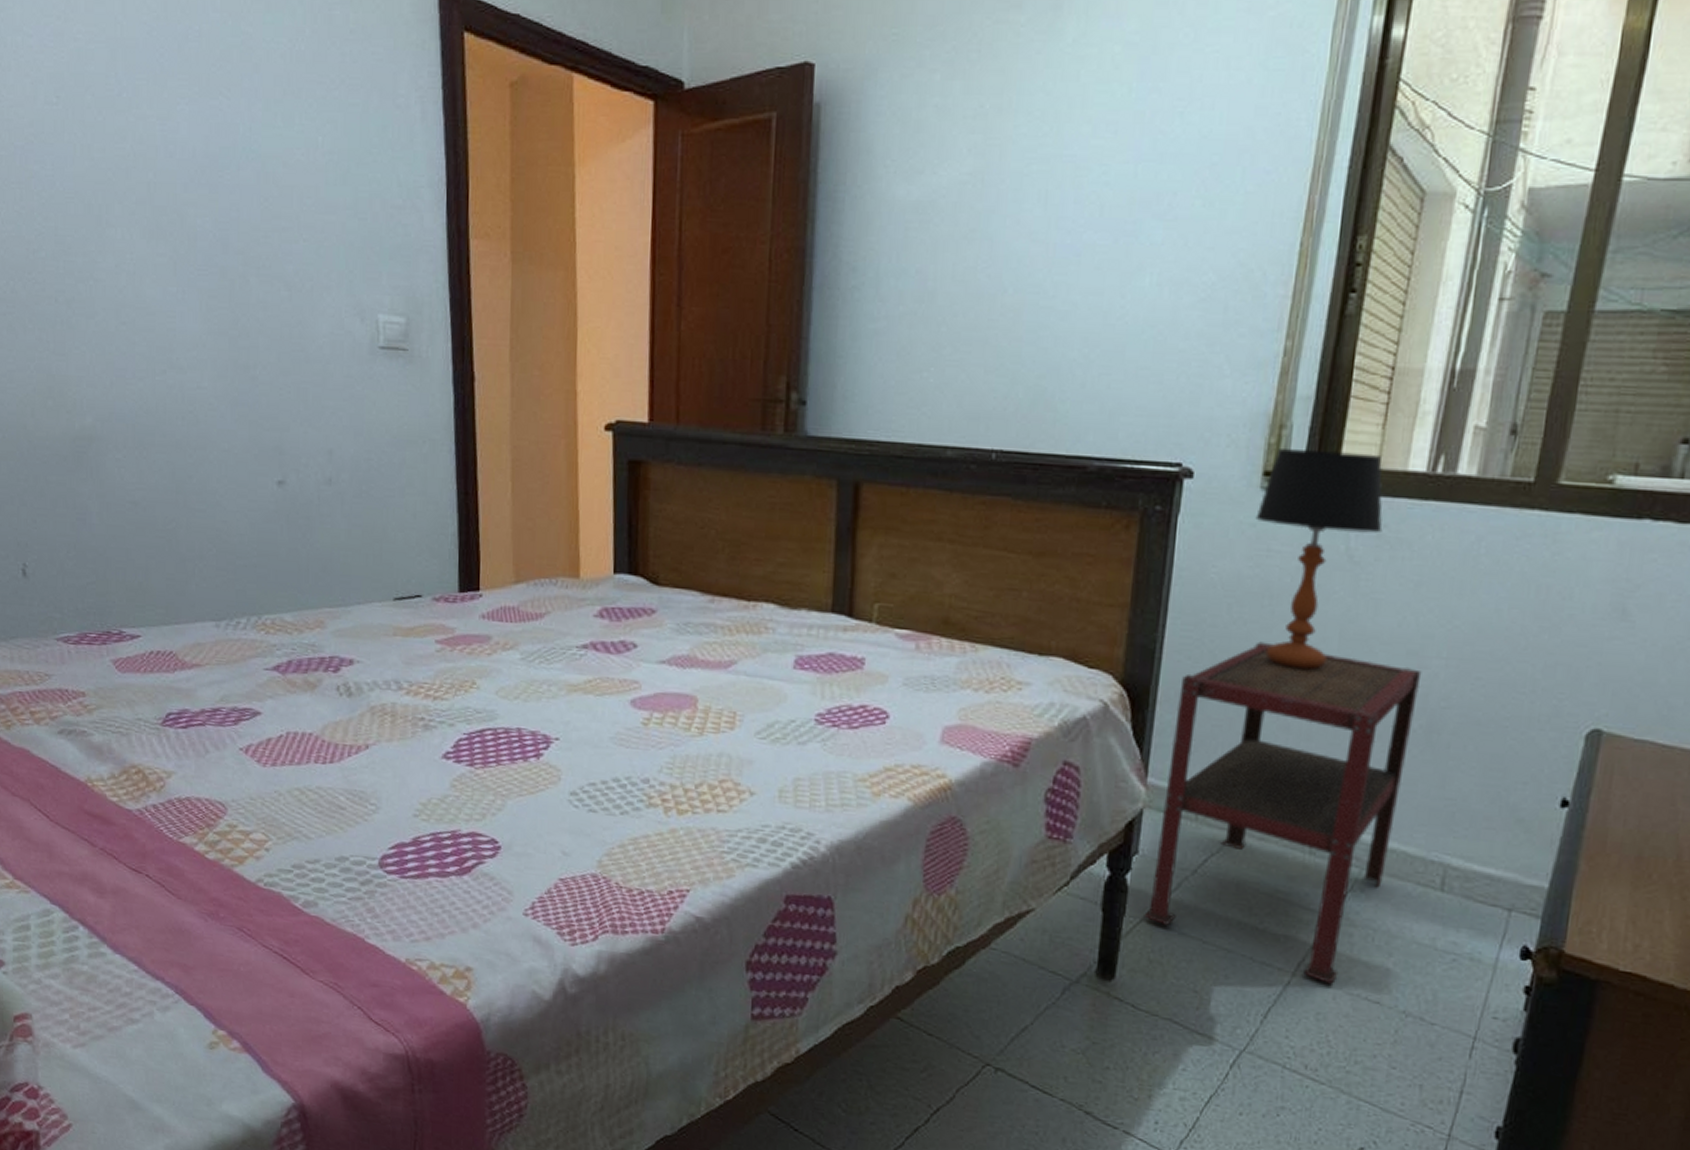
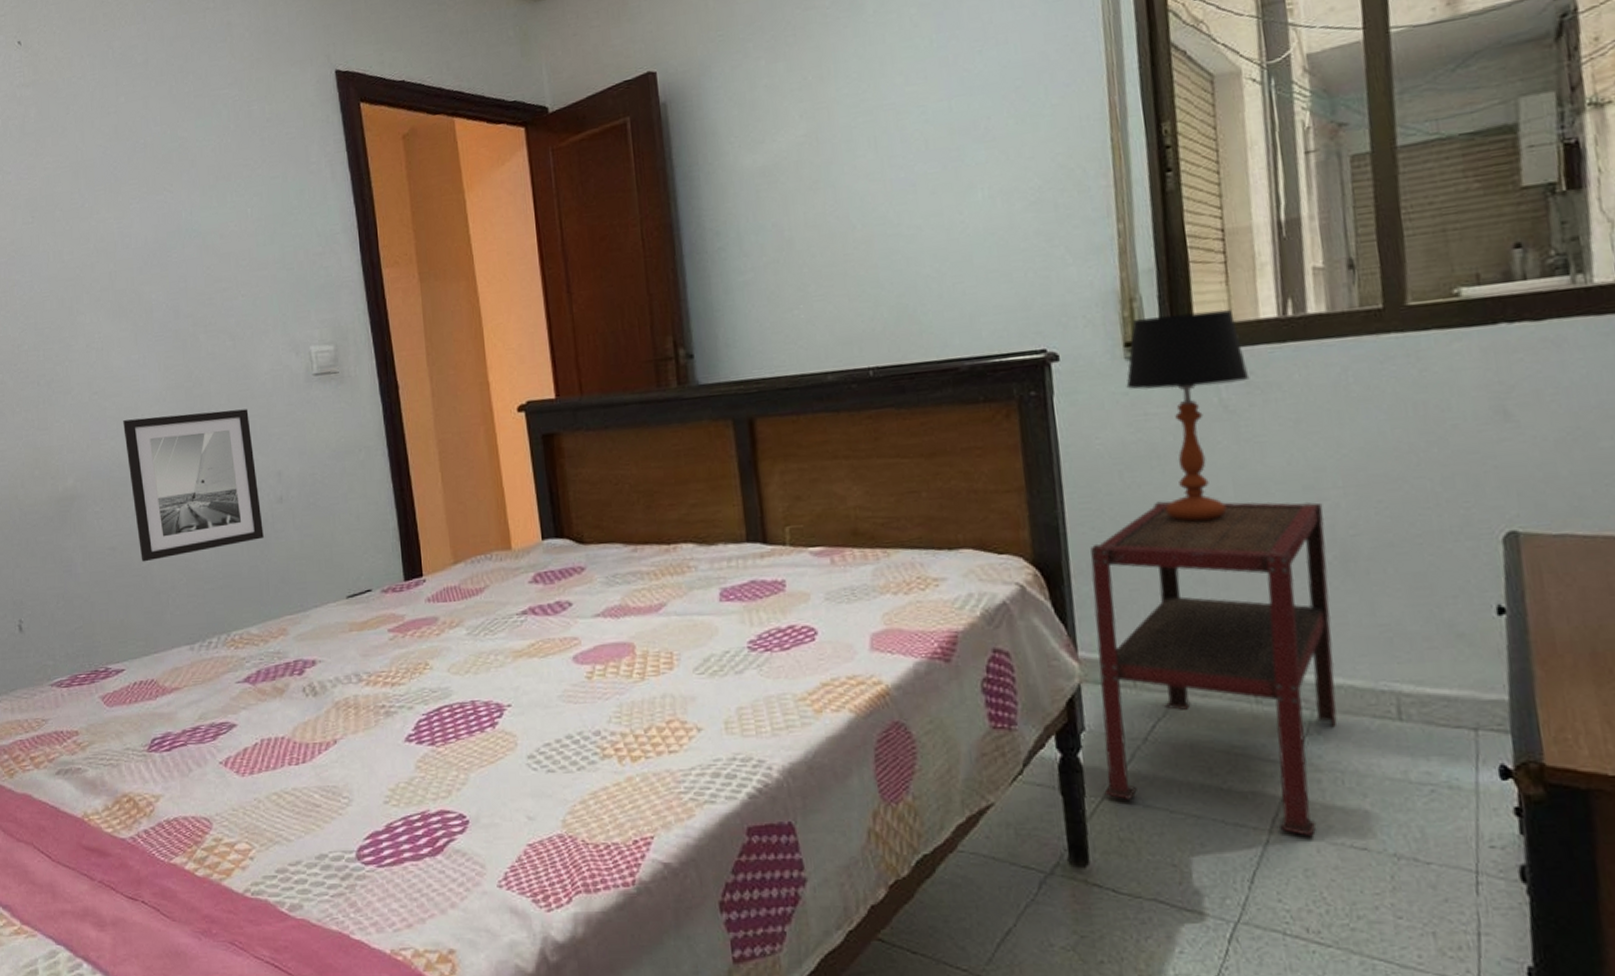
wall art: none [154,361,307,524] -> present [123,409,264,562]

